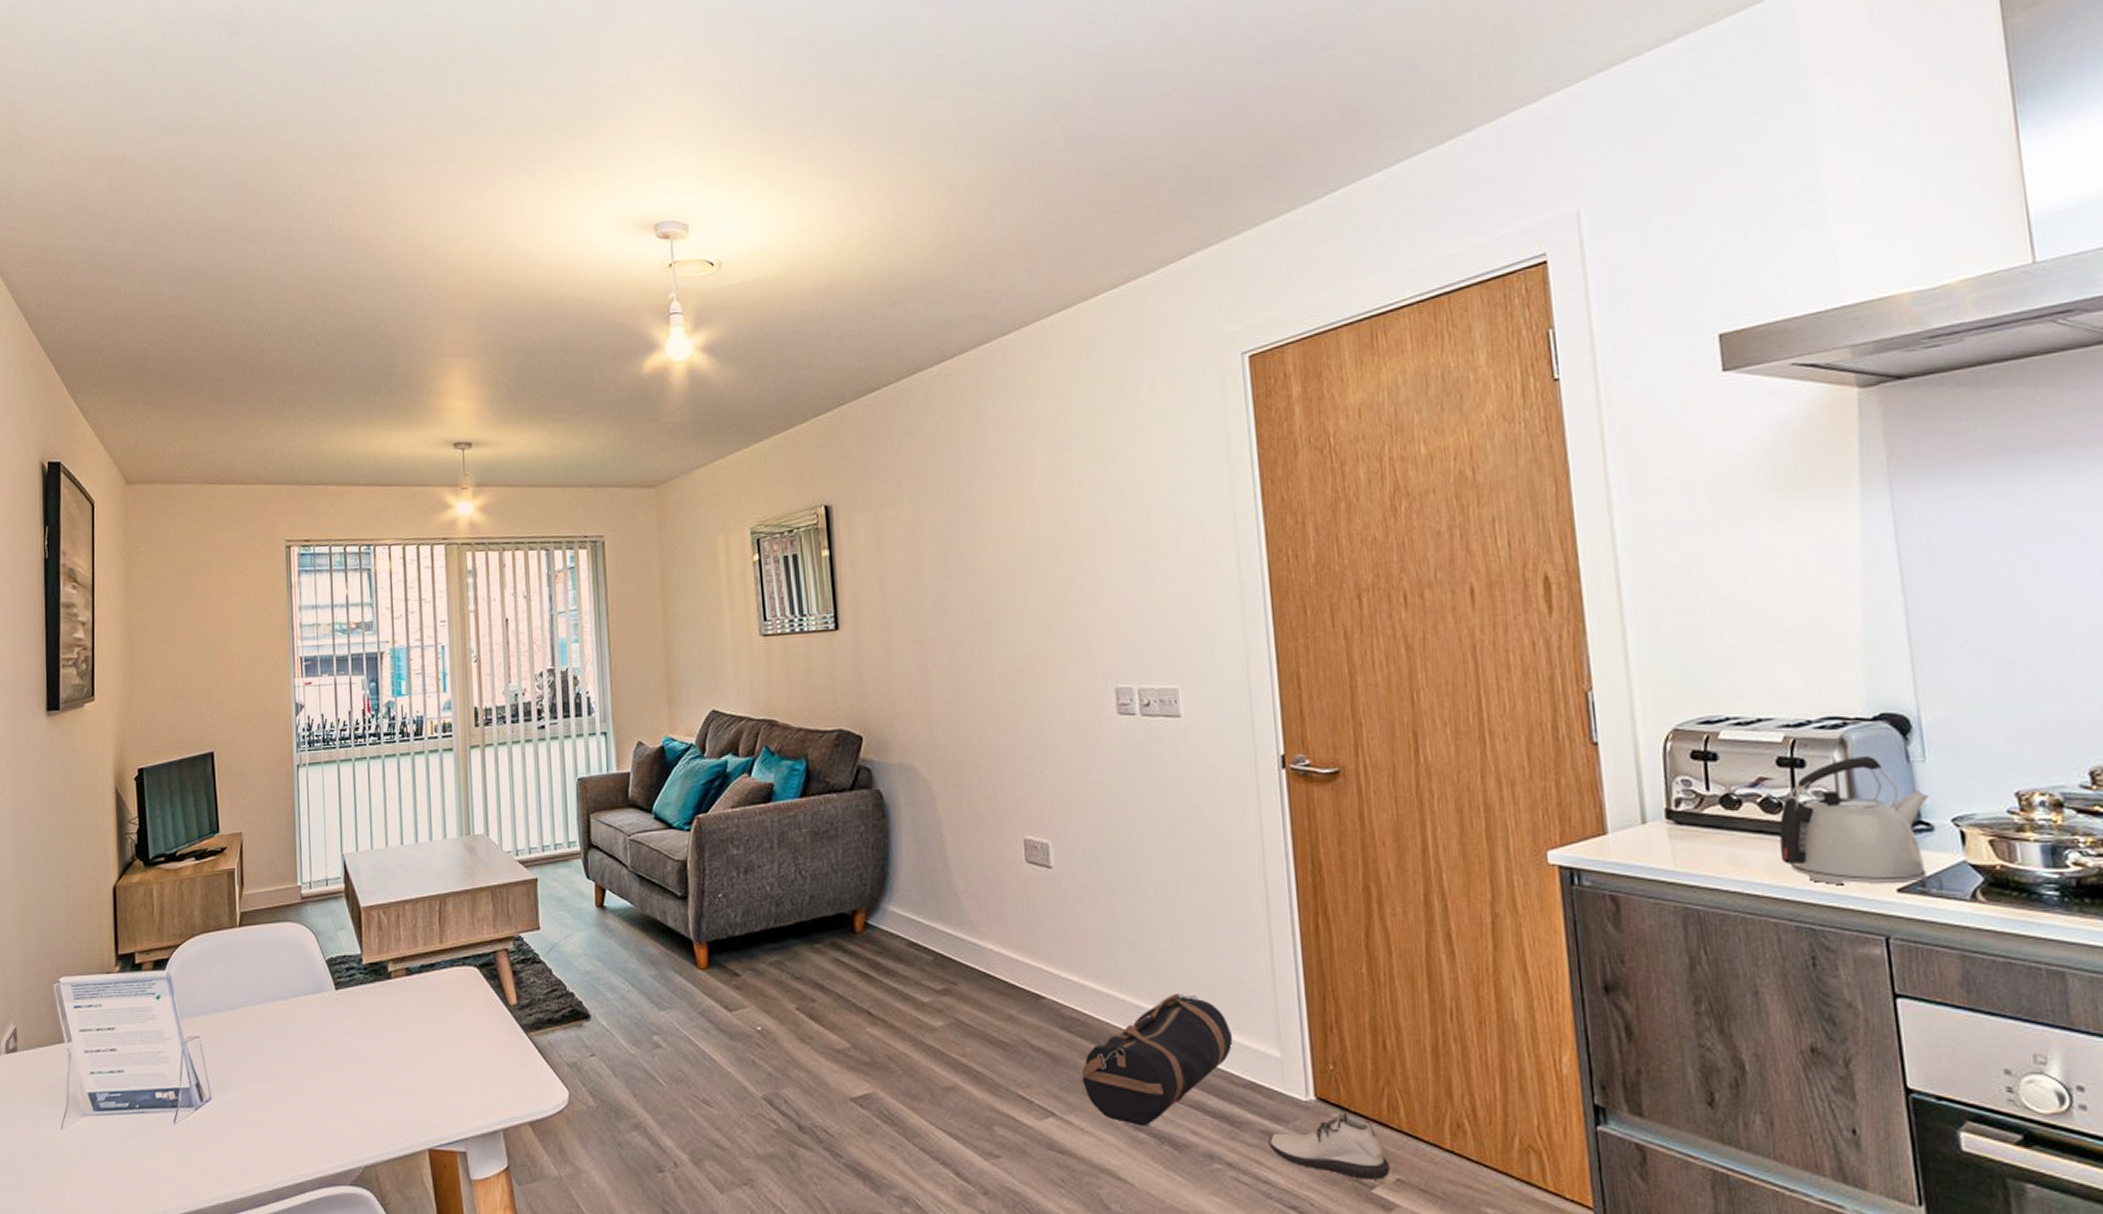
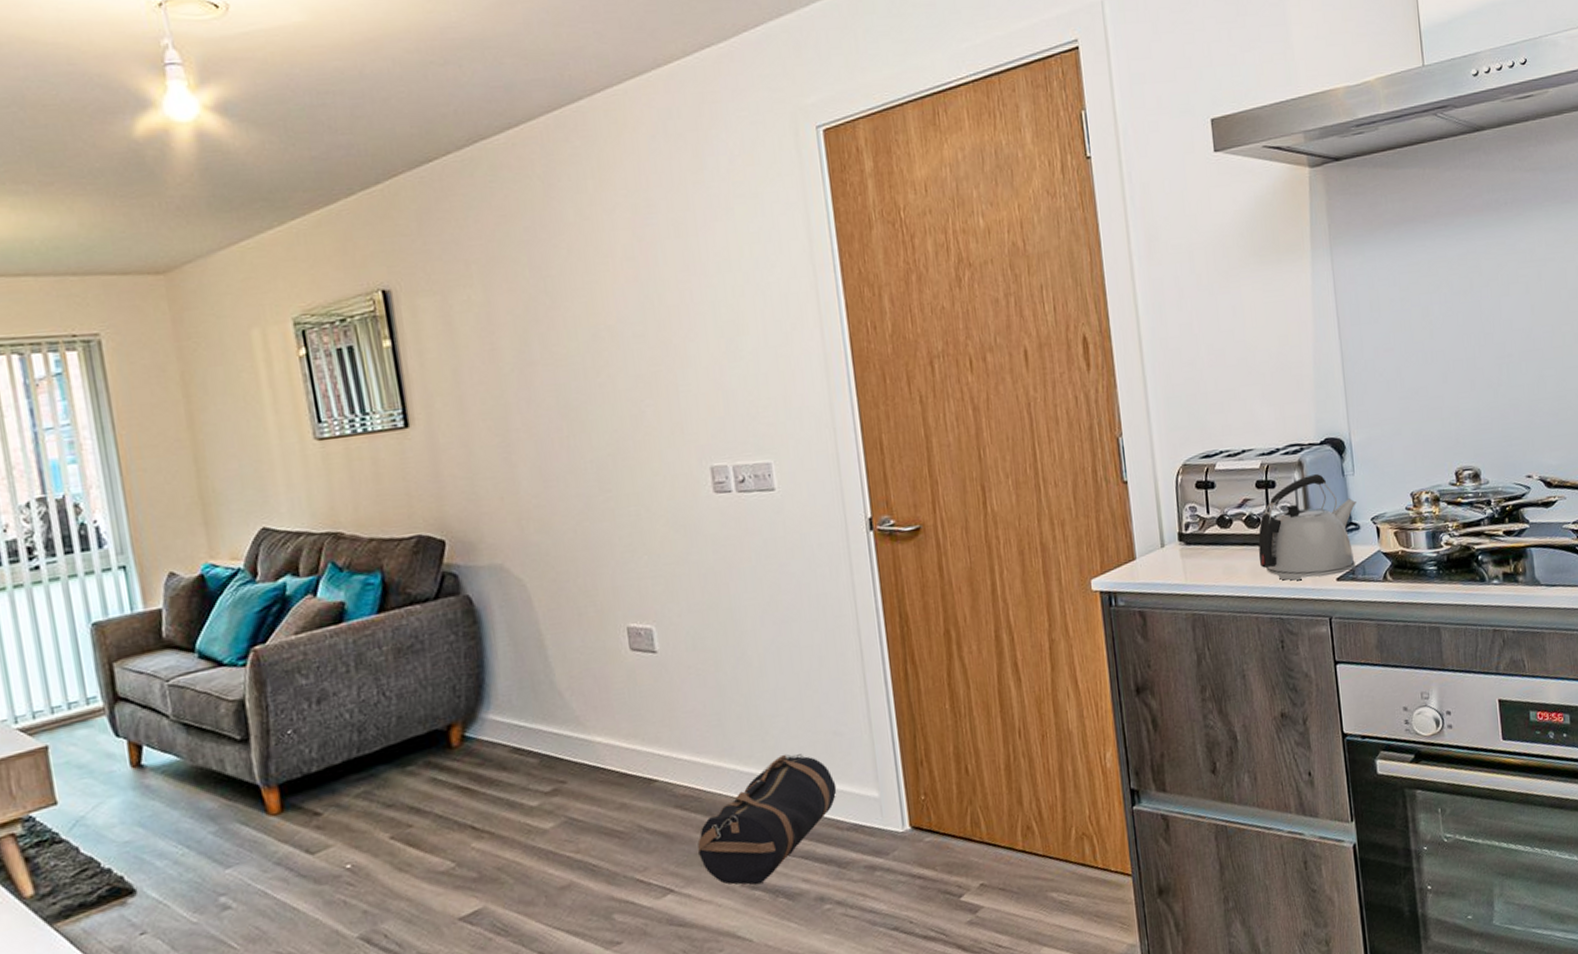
shoe: present [1268,1109,1390,1180] -> none [871,832,974,891]

